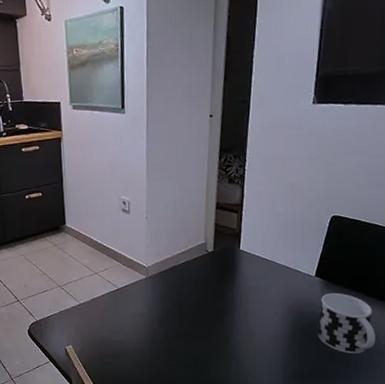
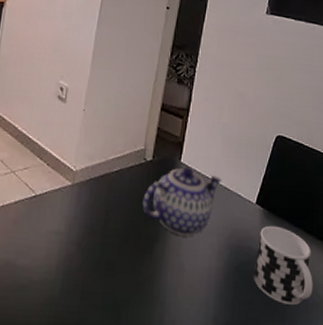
teapot: none [209,253,280,308] -> present [142,167,222,236]

